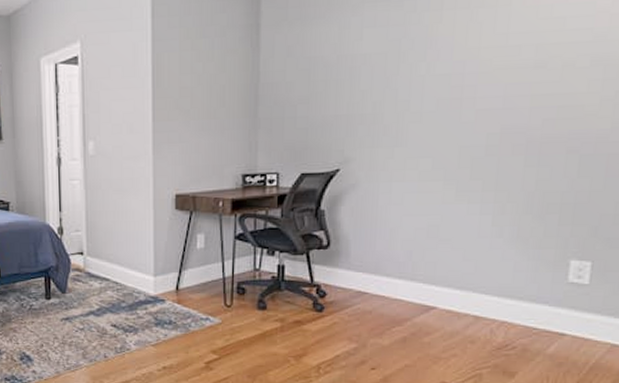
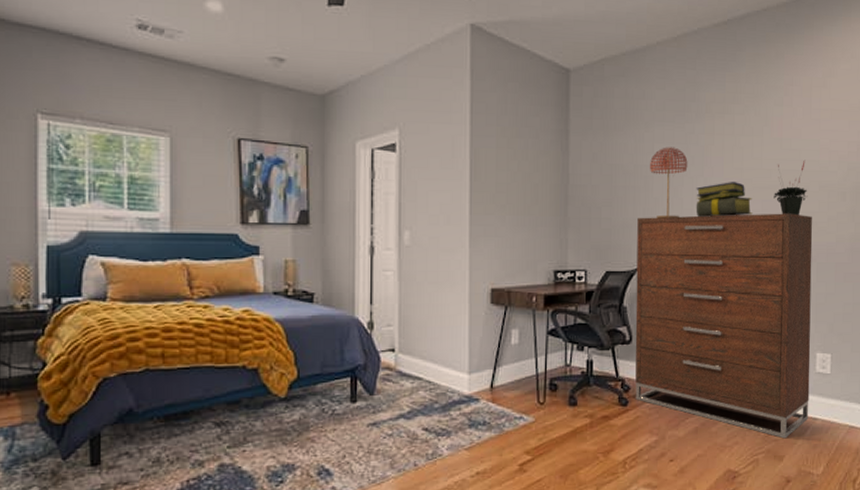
dresser: none [332,96,577,354] -> present [635,213,813,439]
table lamp: none [357,30,406,113] -> present [650,147,688,219]
stack of books: none [414,63,491,108] -> present [696,181,753,217]
potted plant: none [522,29,573,99] -> present [774,159,808,216]

